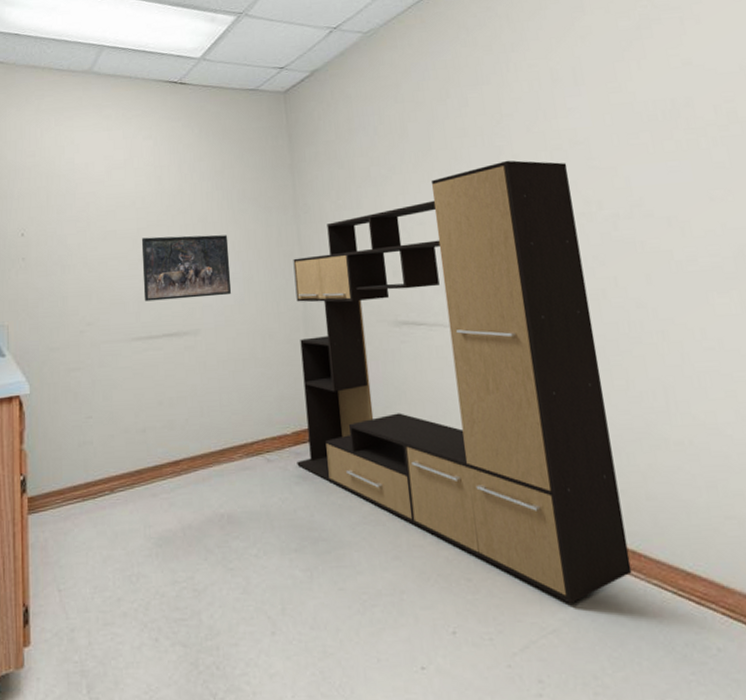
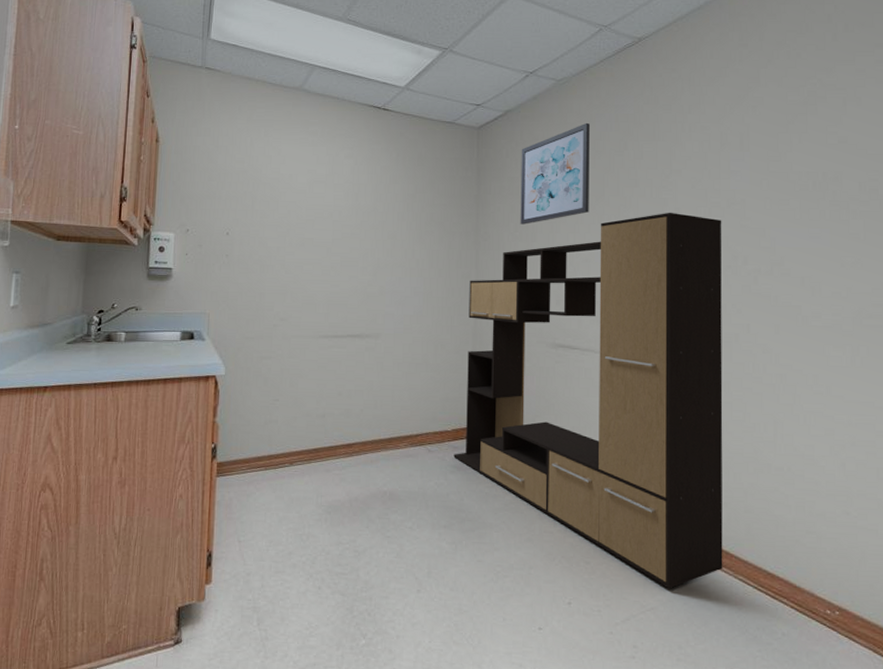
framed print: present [141,235,232,302] -> none [333,248,414,306]
wall art: none [334,73,417,191] -> present [520,122,590,225]

